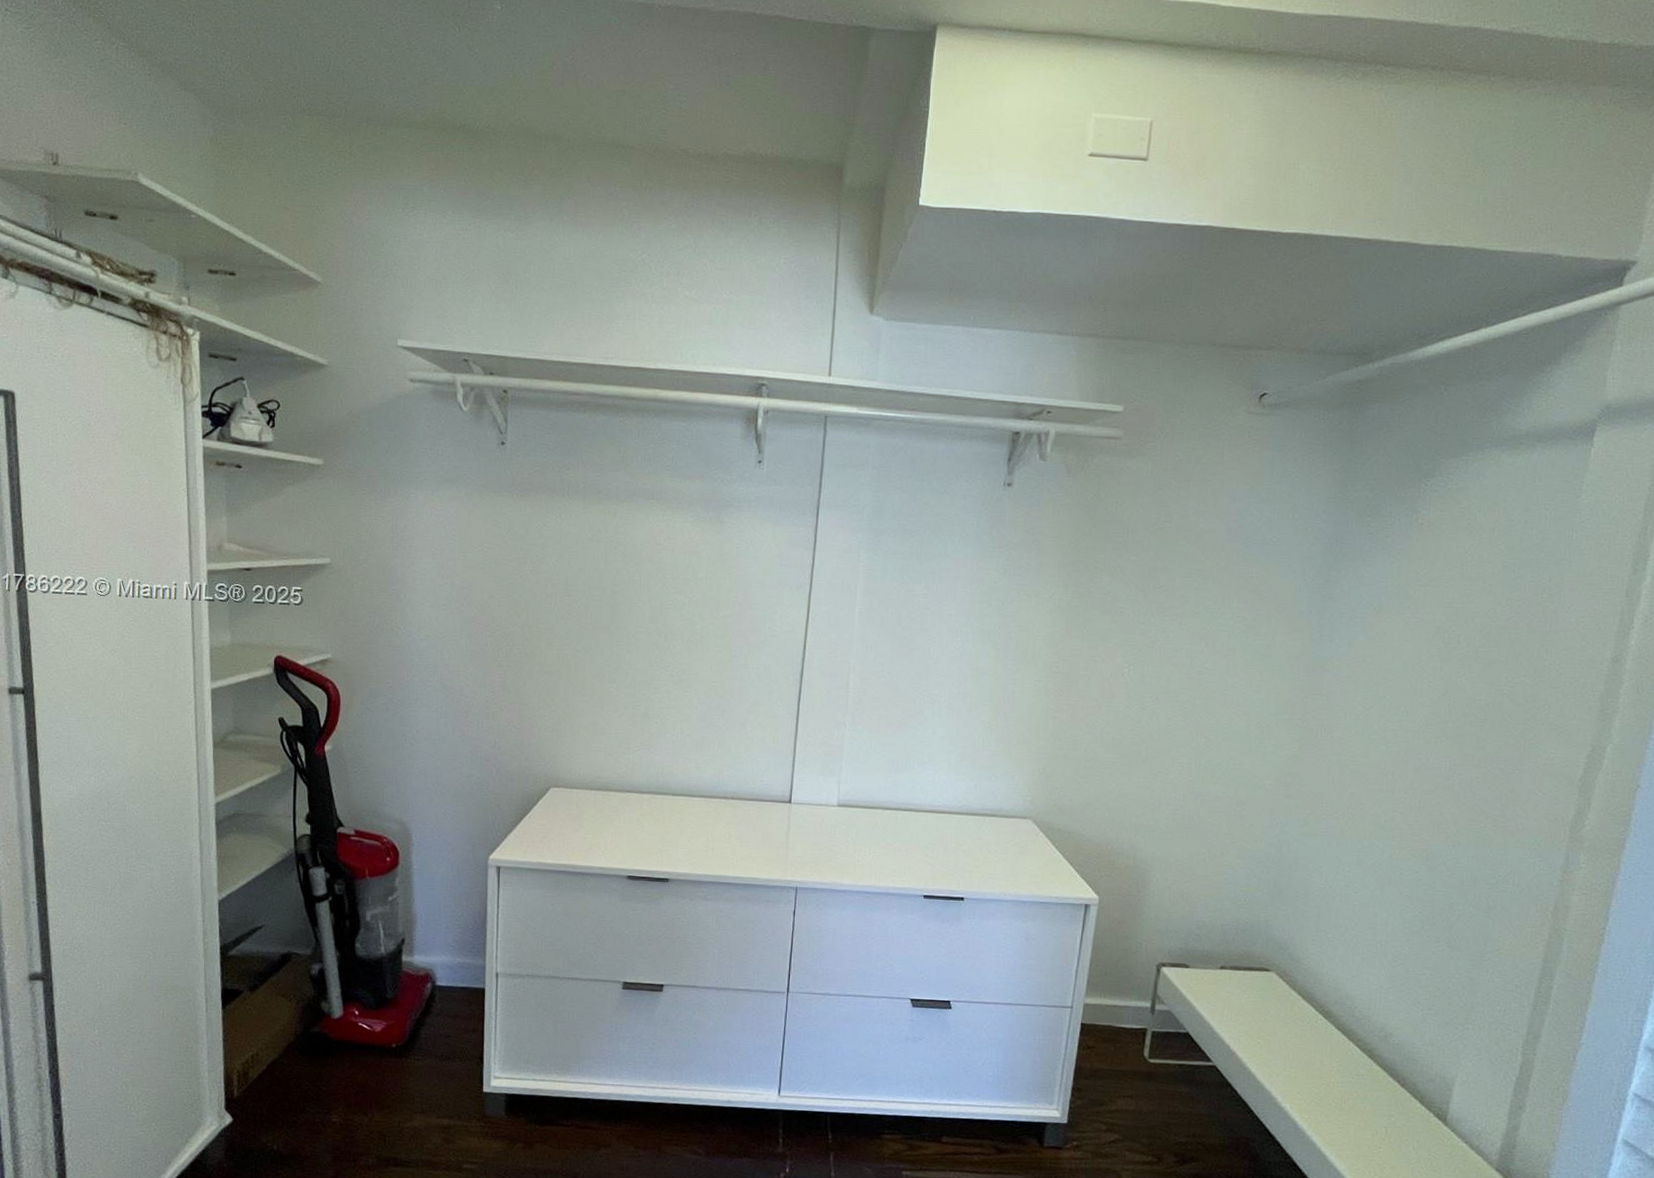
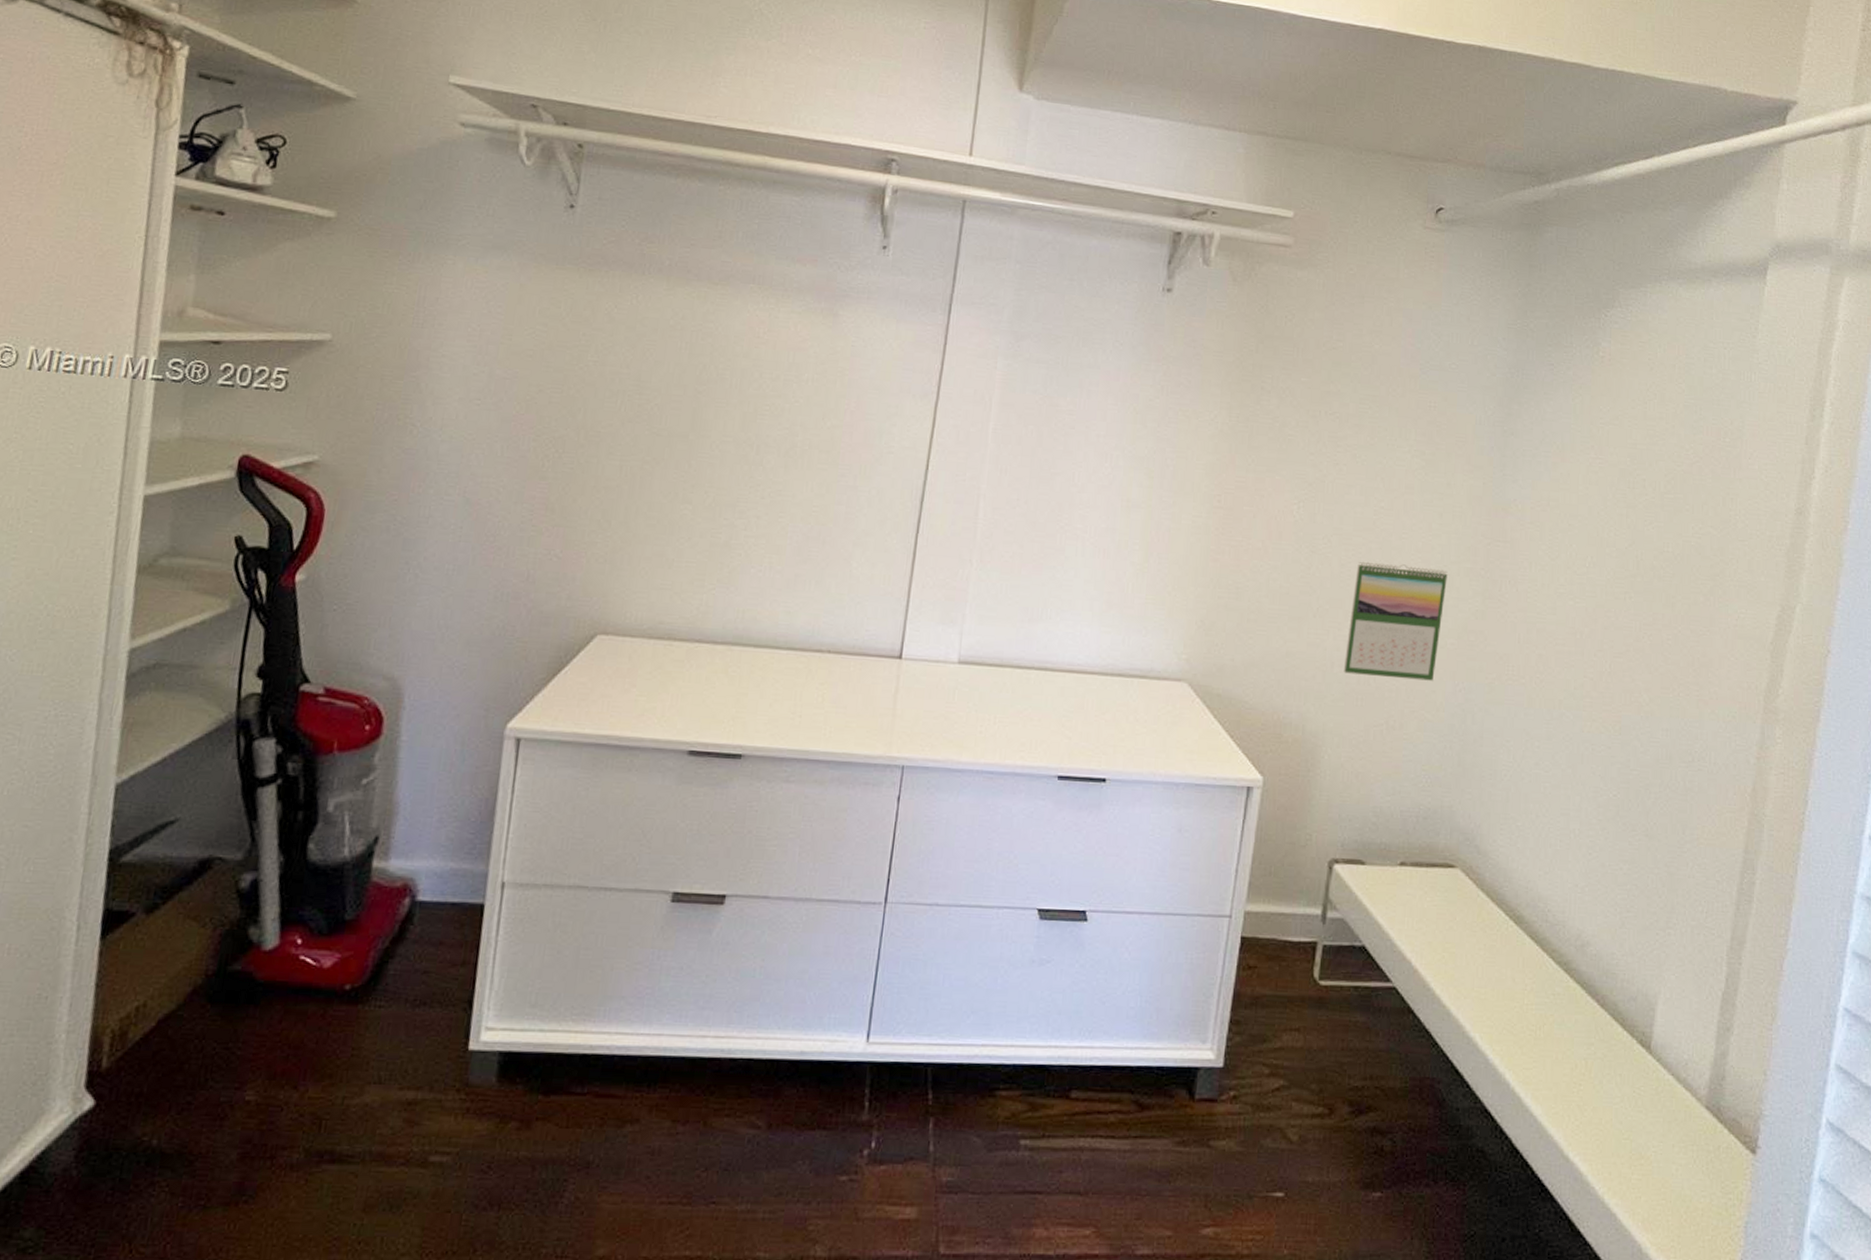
calendar: none [1170,715,1267,816] -> present [1343,561,1448,681]

